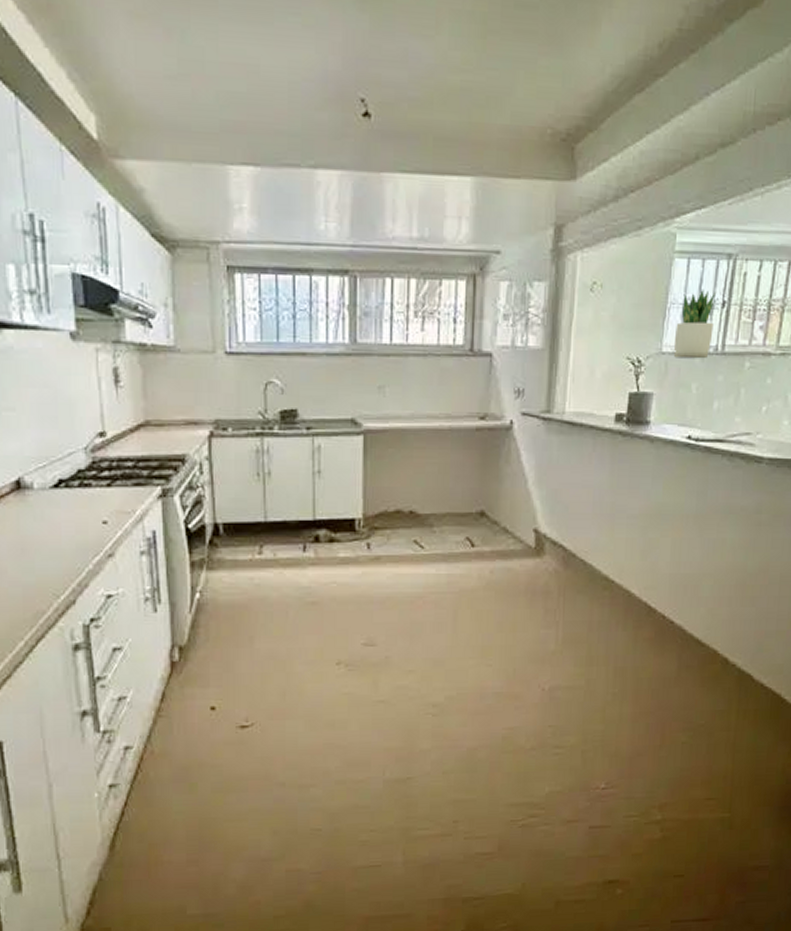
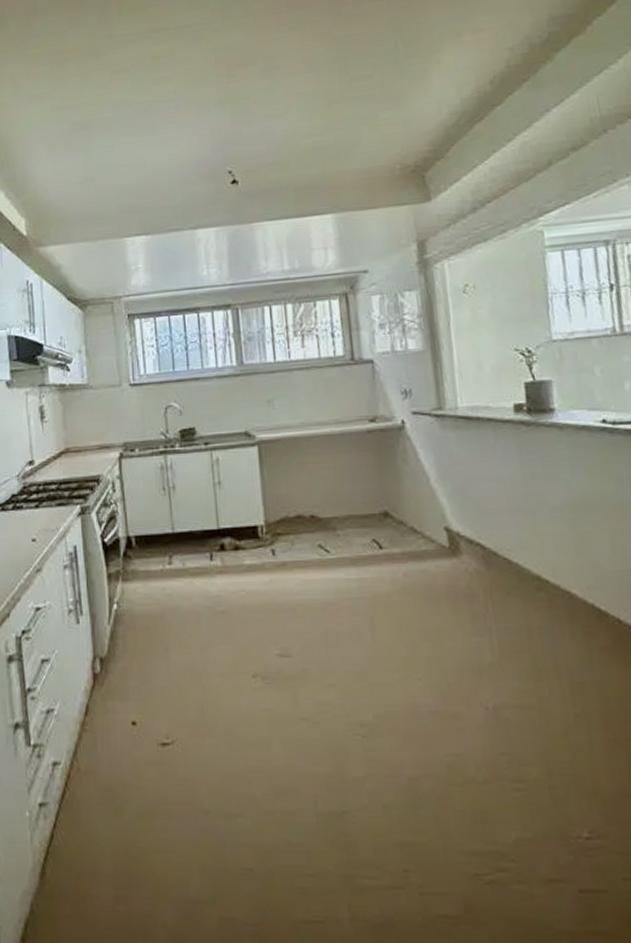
planter: present [673,288,716,359] -> none [562,276,607,344]

